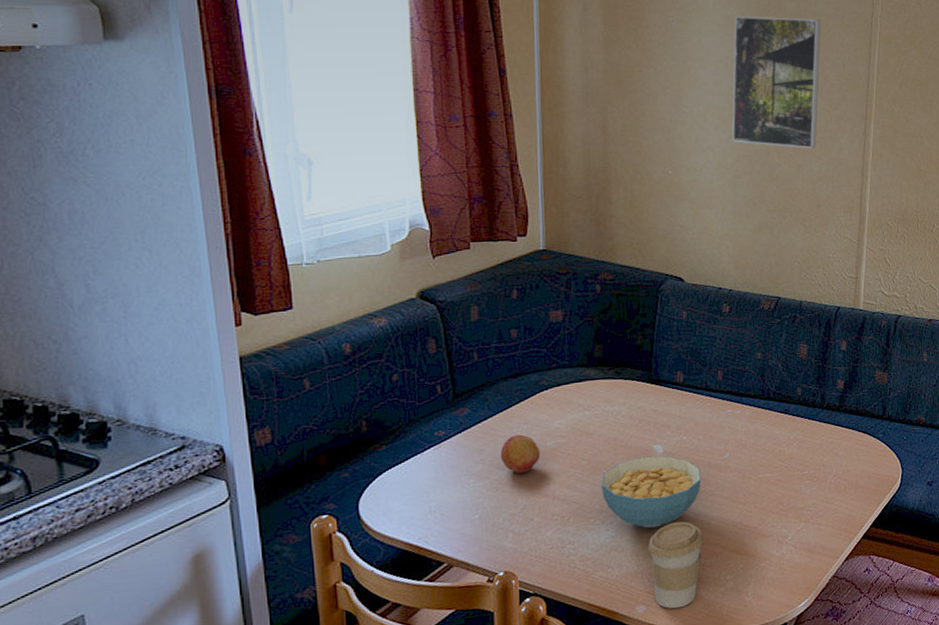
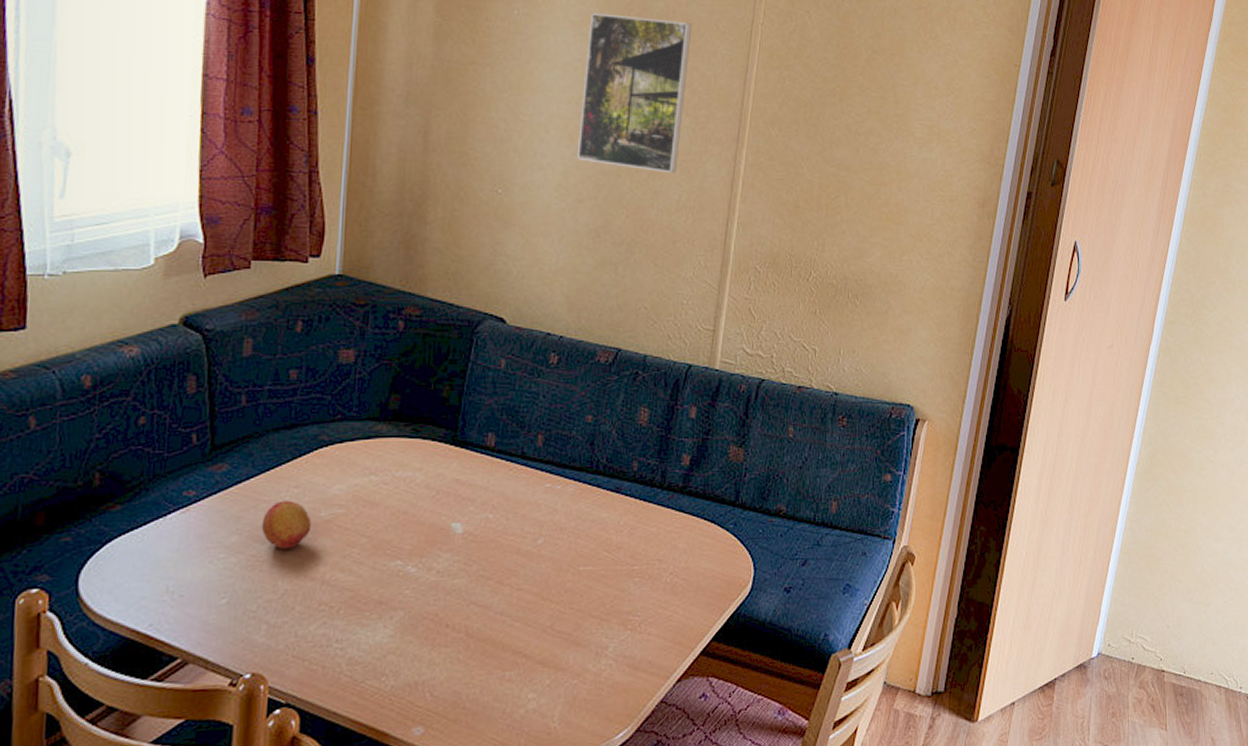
cereal bowl: present [601,456,702,528] -> none [382,536,508,628]
coffee cup: present [648,521,703,609] -> none [434,621,504,733]

